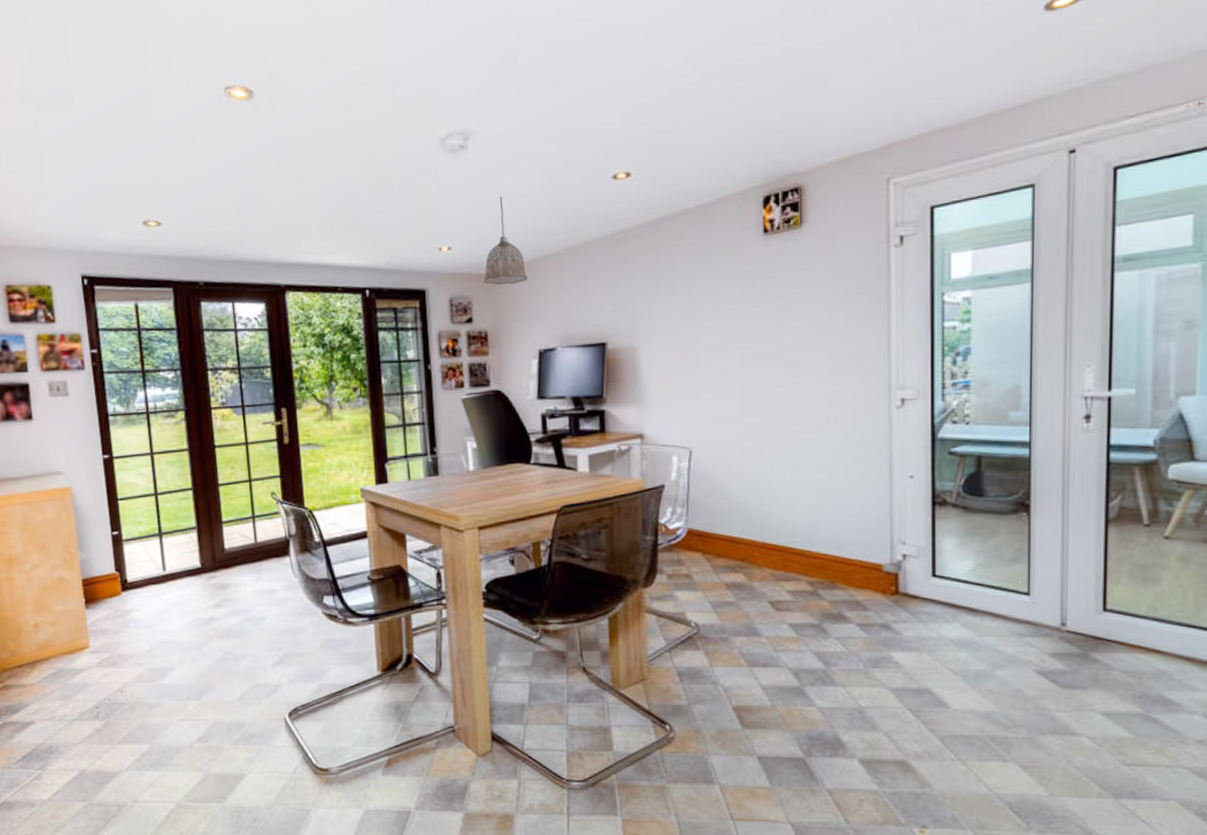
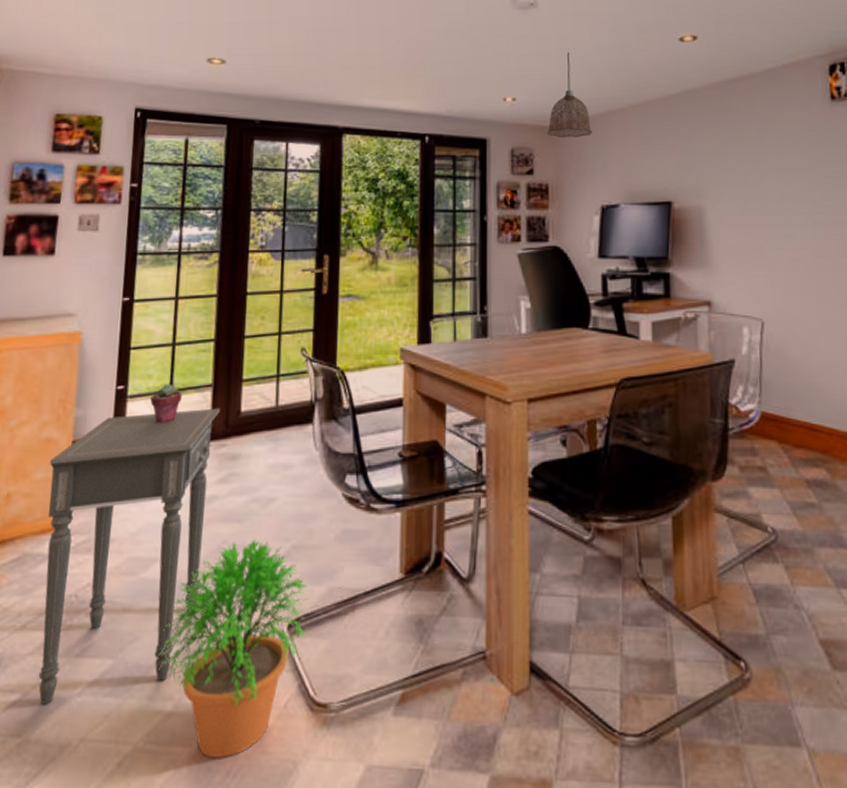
side table: none [65,546,211,778] -> present [38,408,220,705]
potted succulent: none [143,528,171,561] -> present [150,383,182,423]
potted plant: none [186,650,305,810] -> present [159,539,308,759]

